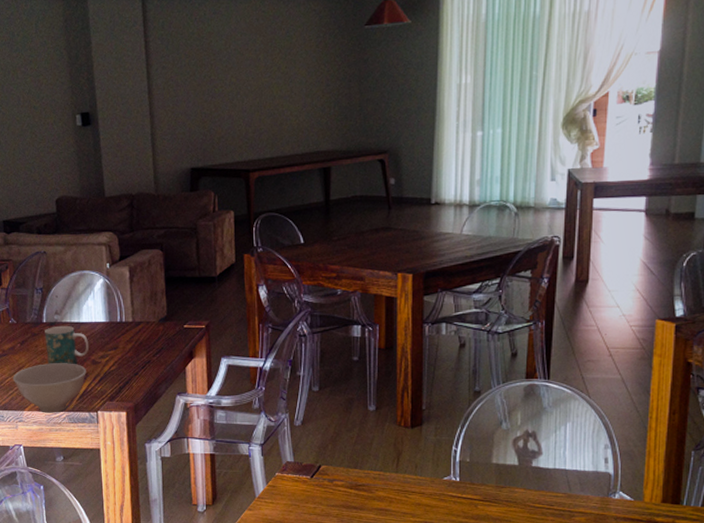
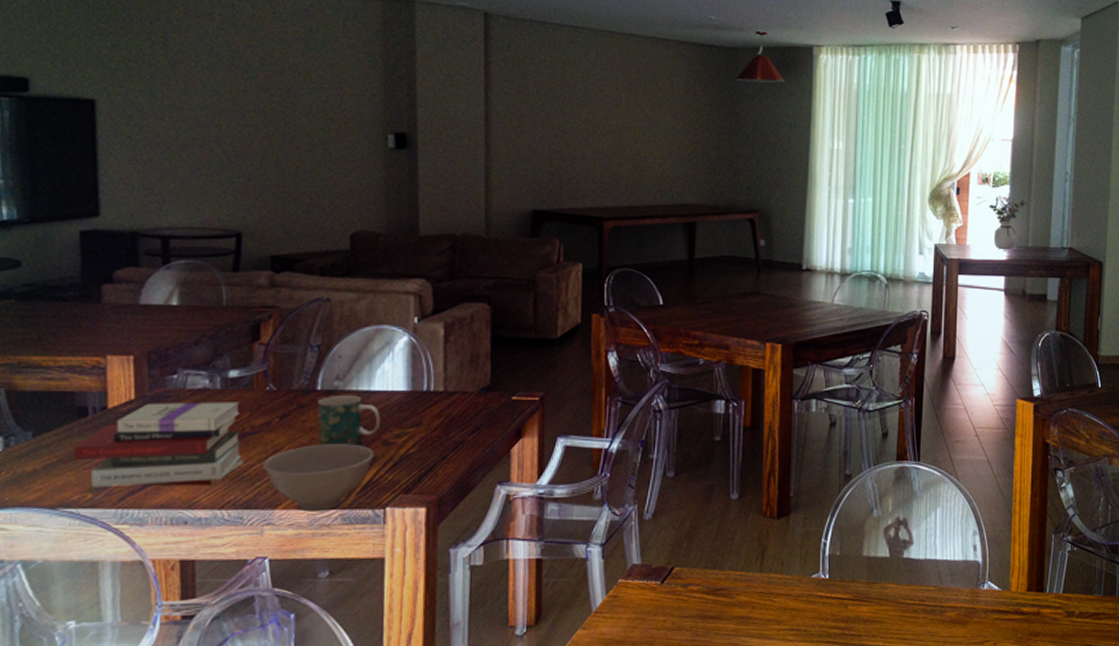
bouquet: none [629,109,676,170] -> present [989,193,1028,251]

